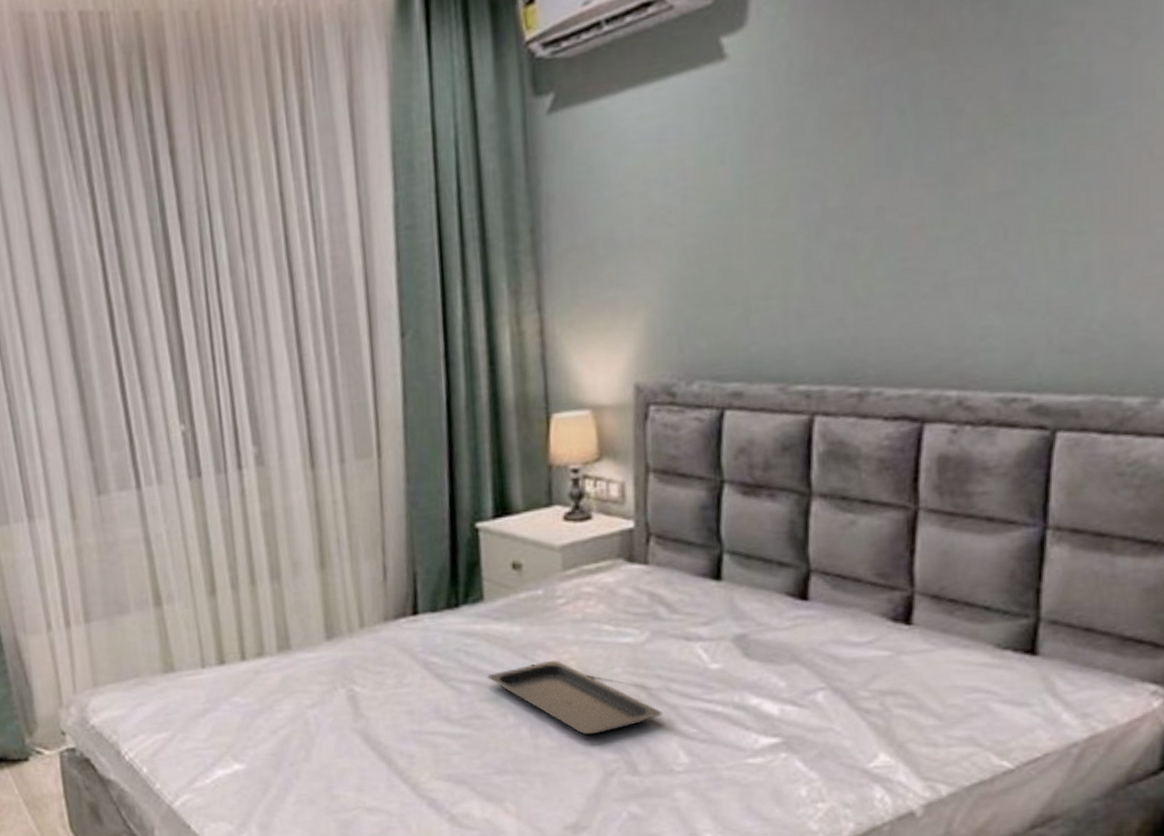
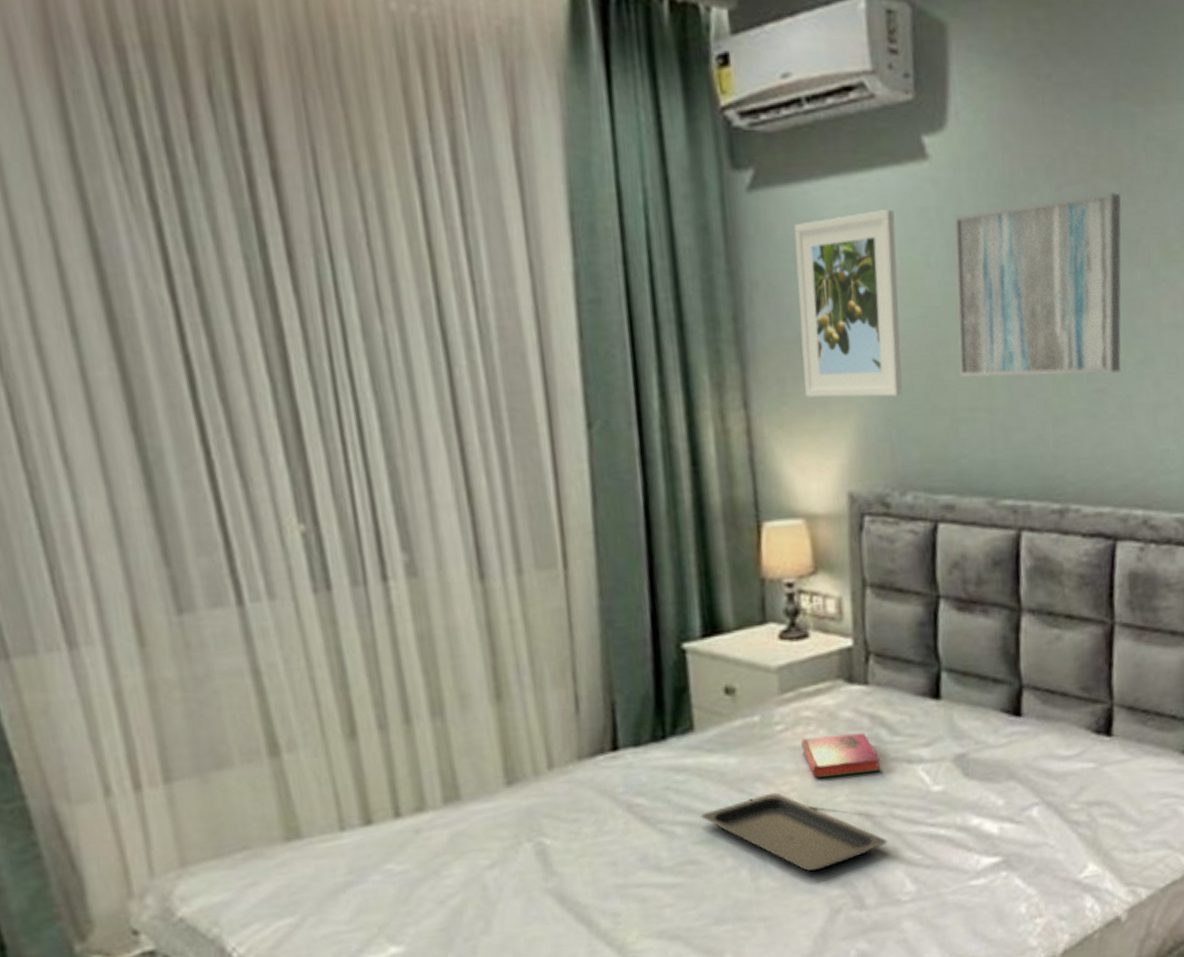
hardback book: none [582,609,658,650] -> present [801,732,881,779]
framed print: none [590,113,692,297] -> present [794,210,903,398]
wall art: none [751,62,943,267] -> present [954,193,1122,377]

